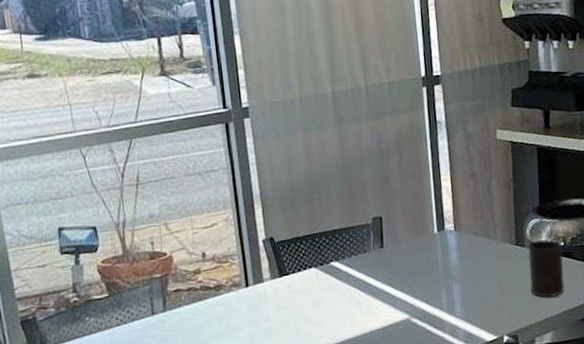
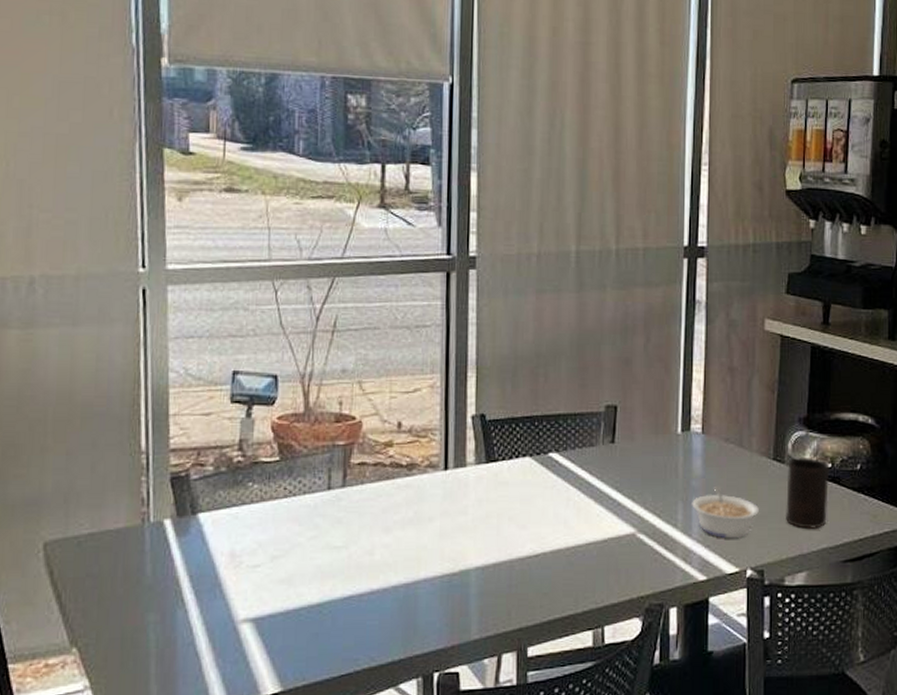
legume: none [453,271,509,314] -> present [692,485,760,538]

